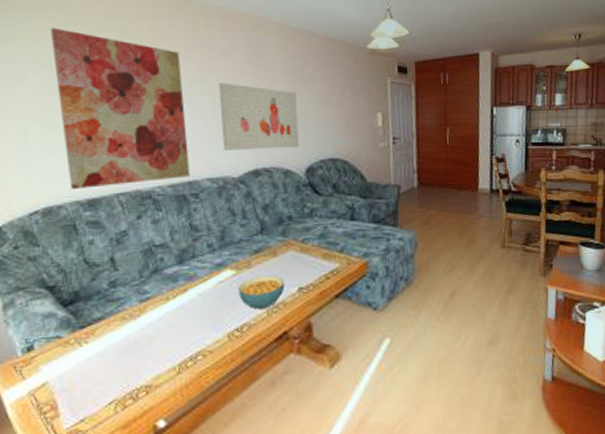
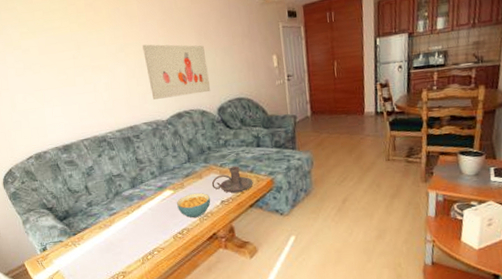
wall art: present [50,27,191,190] -> none [14,16,131,140]
candle holder: none [288,243,342,279] -> present [211,166,253,194]

